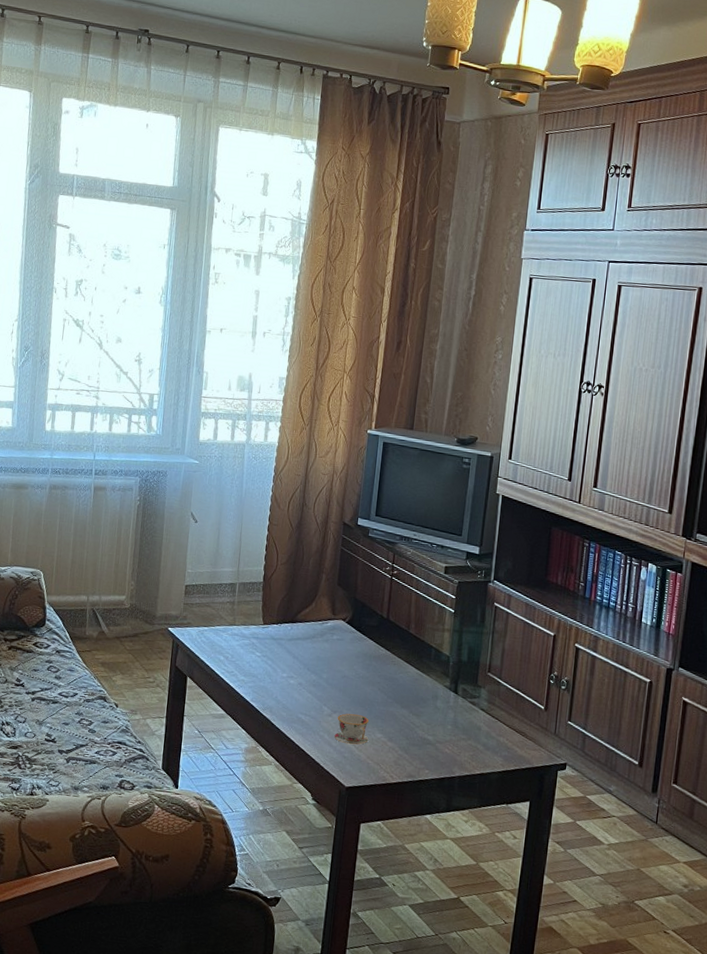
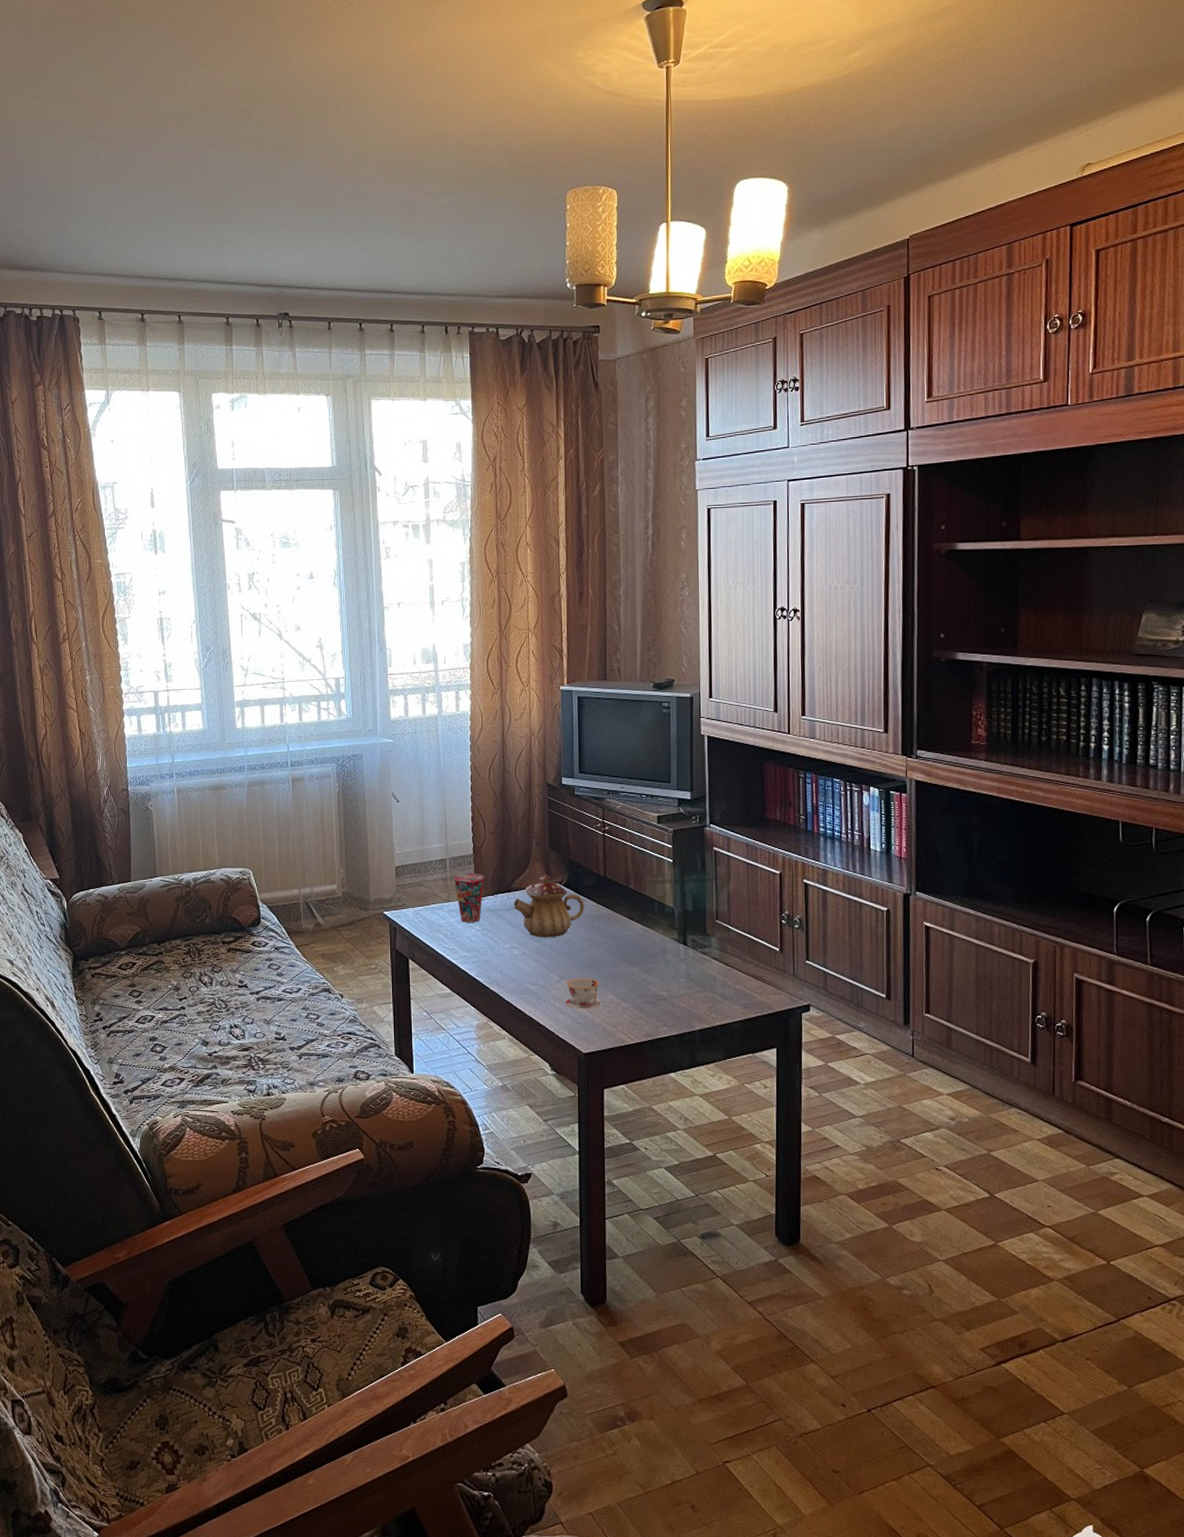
cup: none [240,599,272,649] -> present [453,873,485,922]
teapot: none [296,610,365,672] -> present [514,875,584,938]

